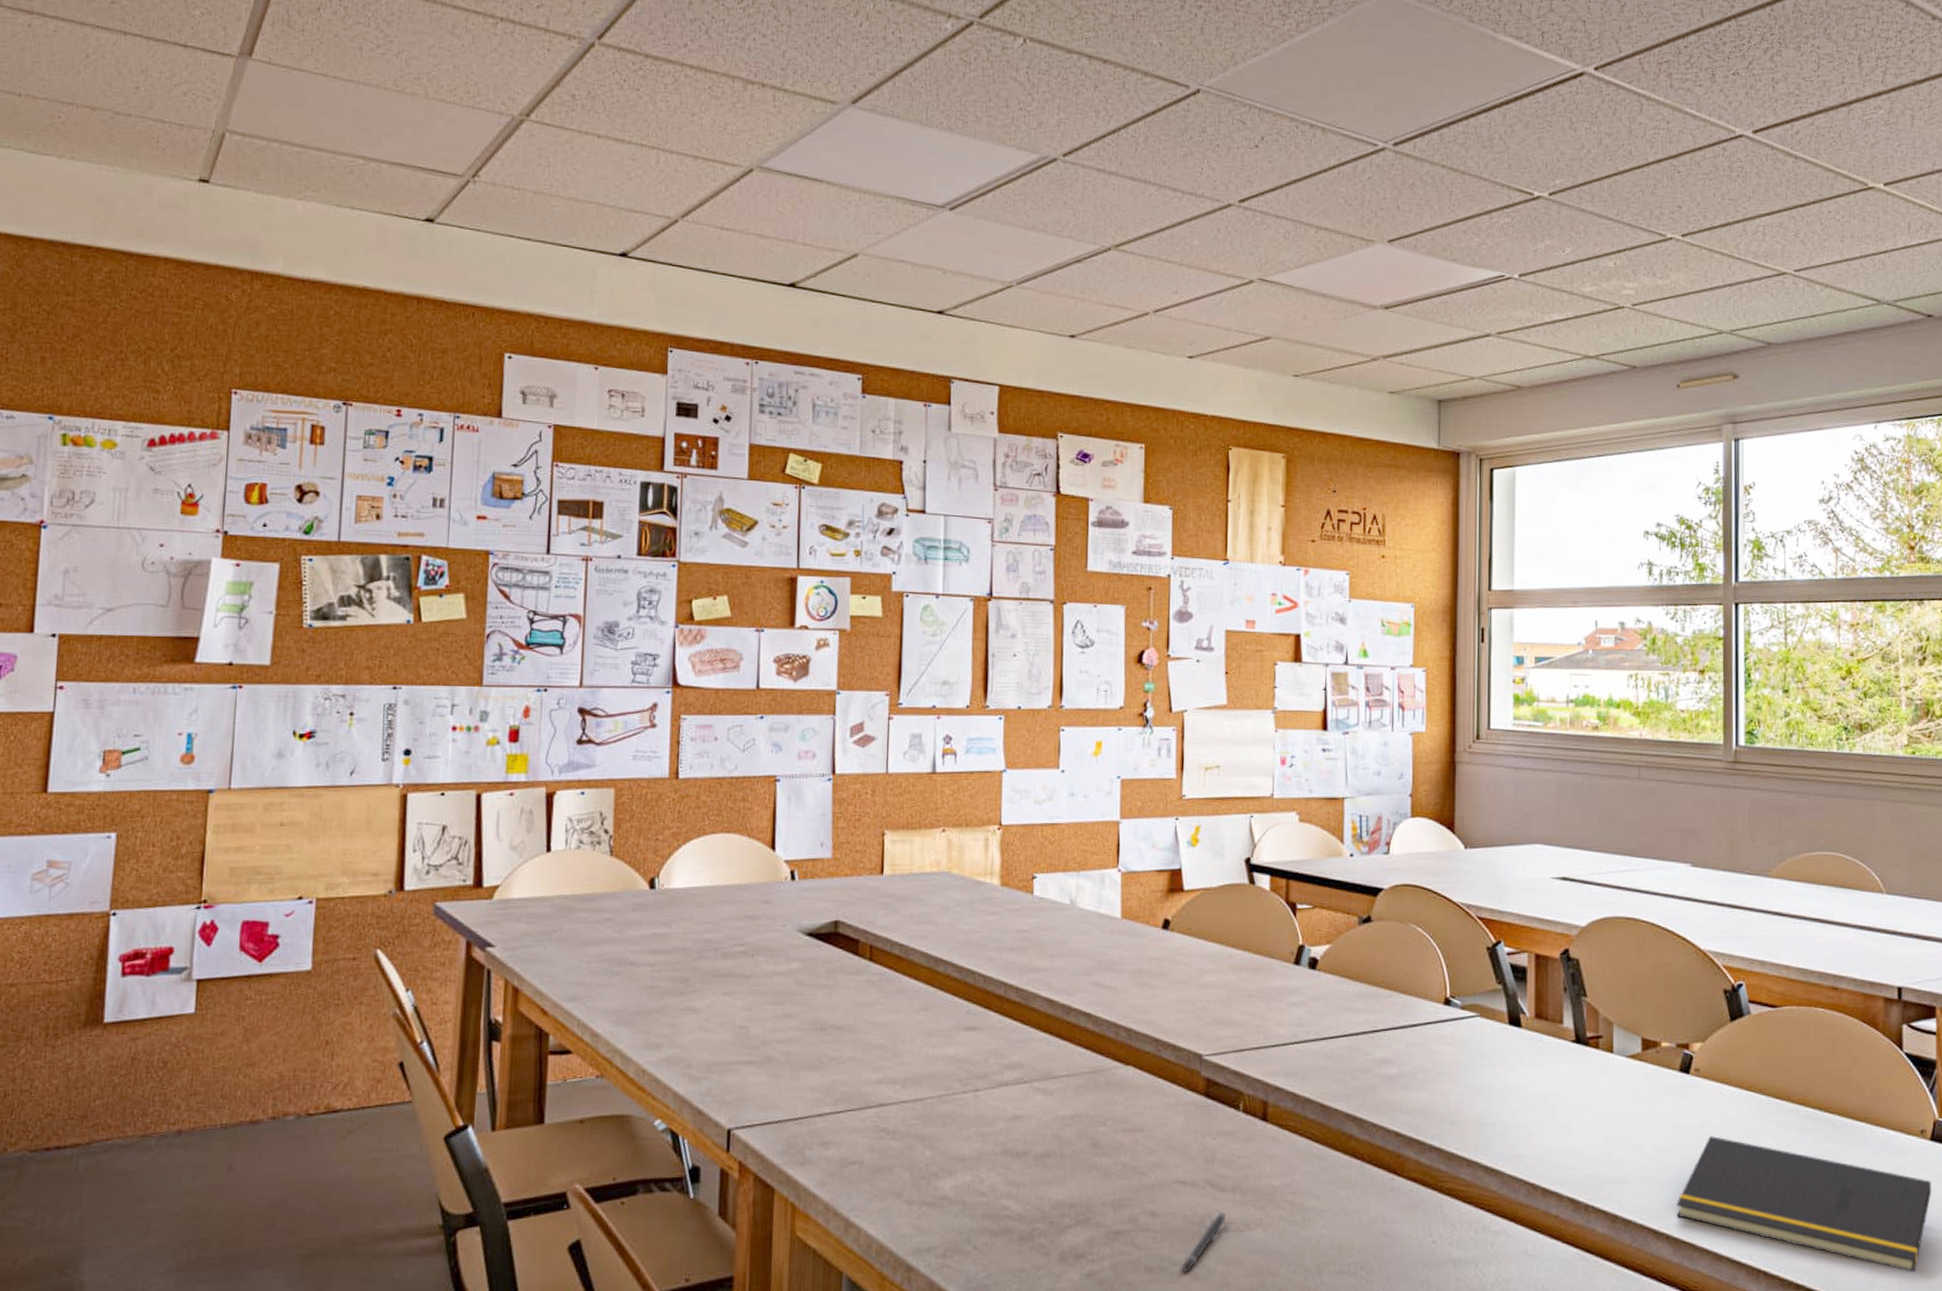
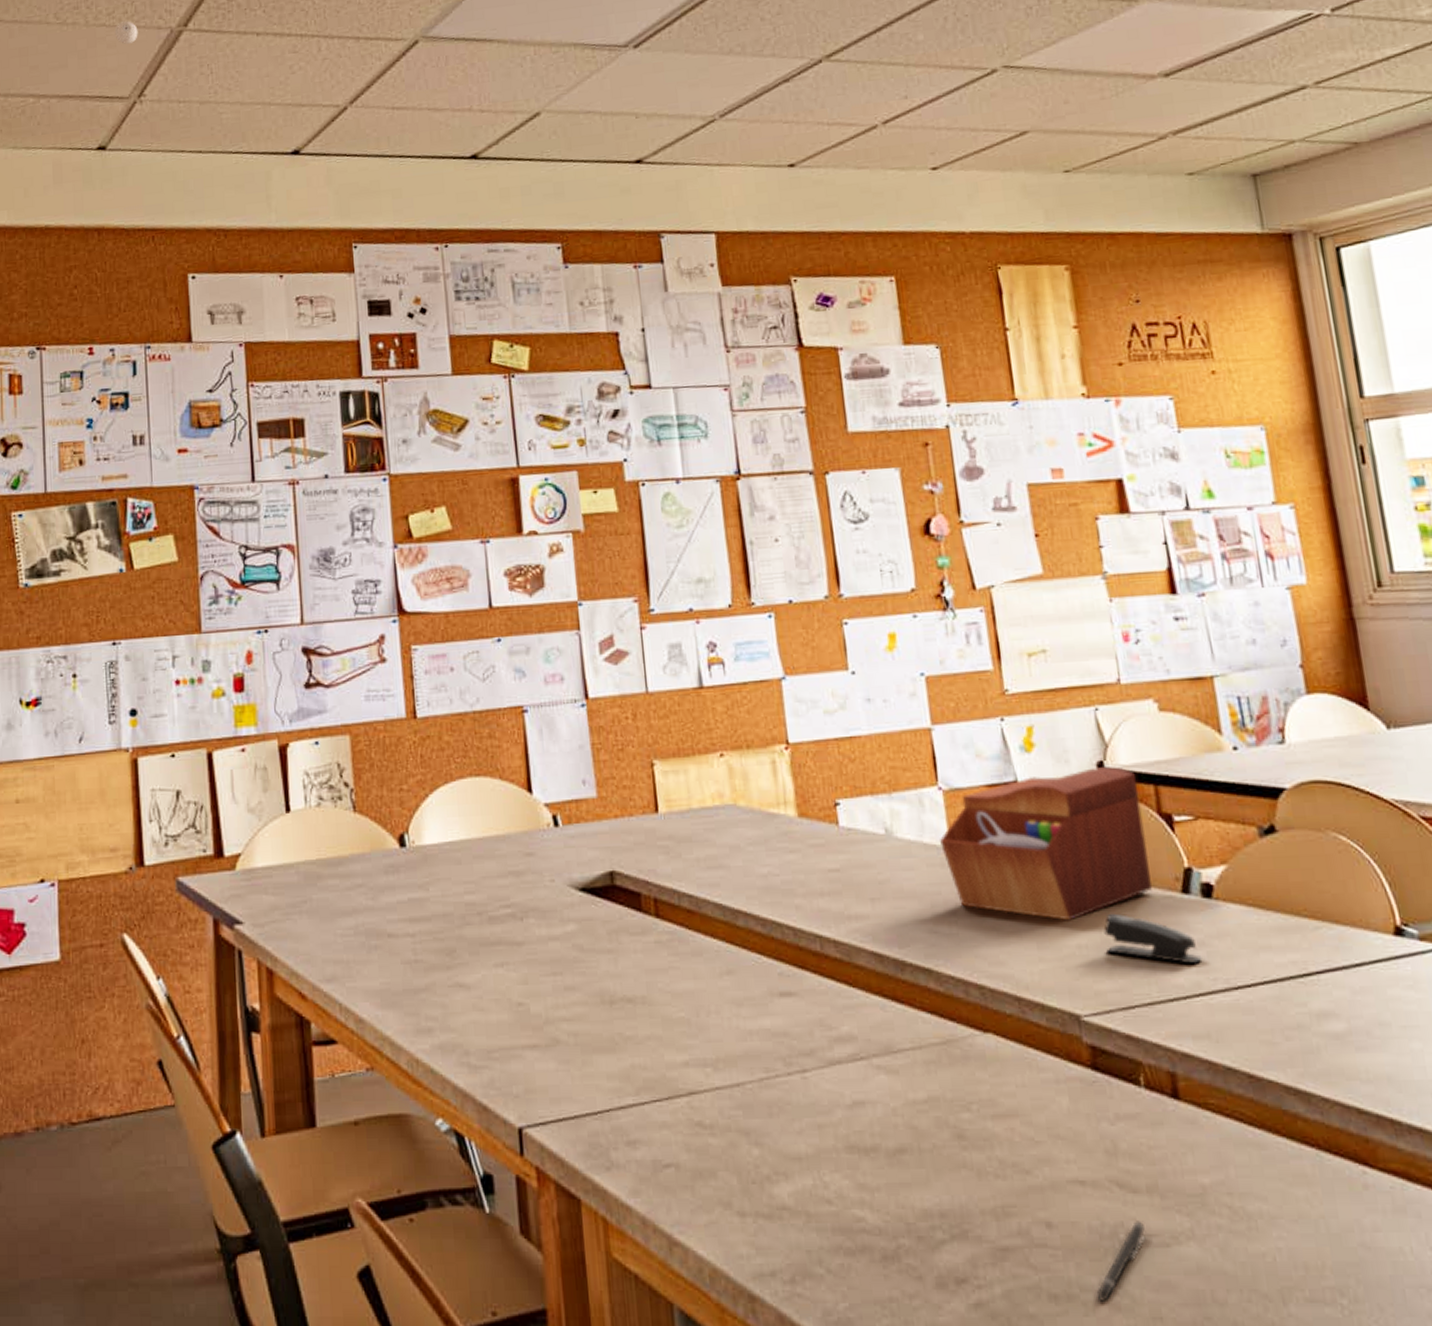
eyeball: none [454,100,479,123] -> present [114,20,138,44]
sewing box: none [1112,862,1274,981] -> present [939,767,1152,921]
stapler: none [1230,977,1301,1019] -> present [1103,913,1202,964]

